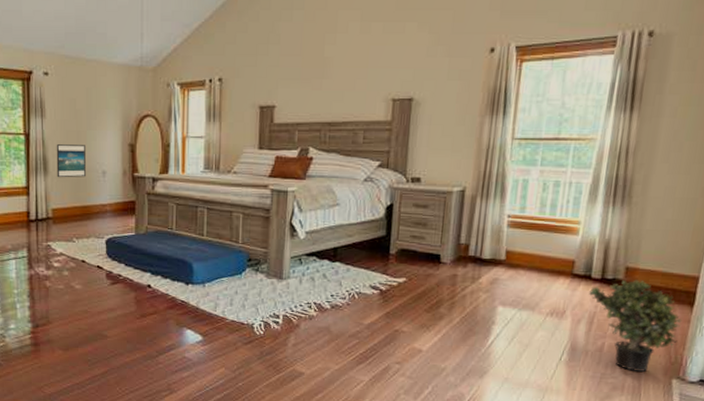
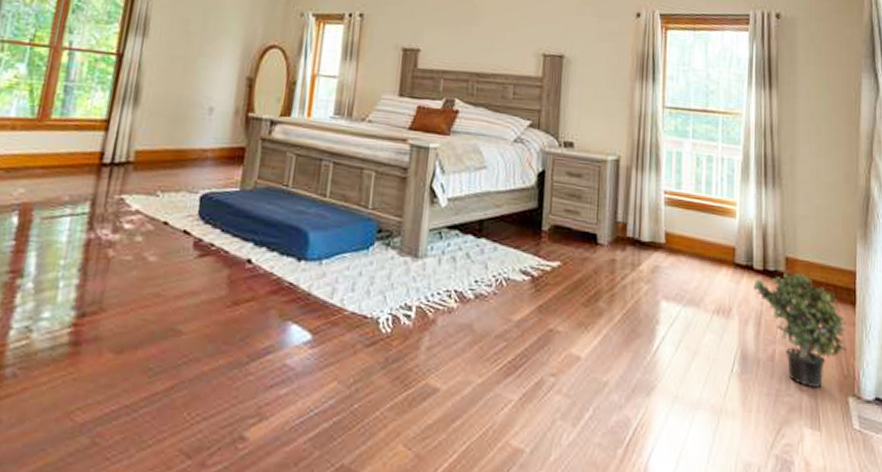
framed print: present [56,144,86,178] -> none [149,70,193,114]

